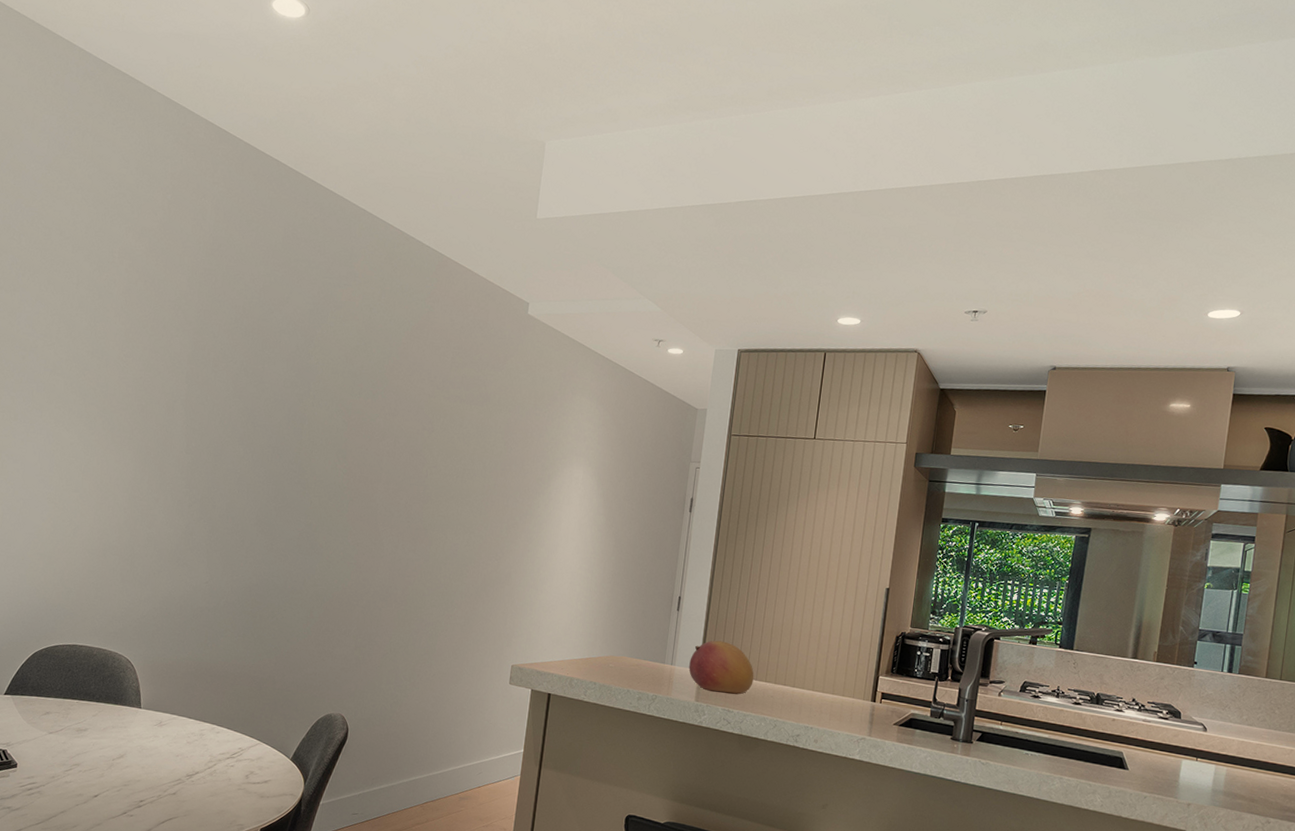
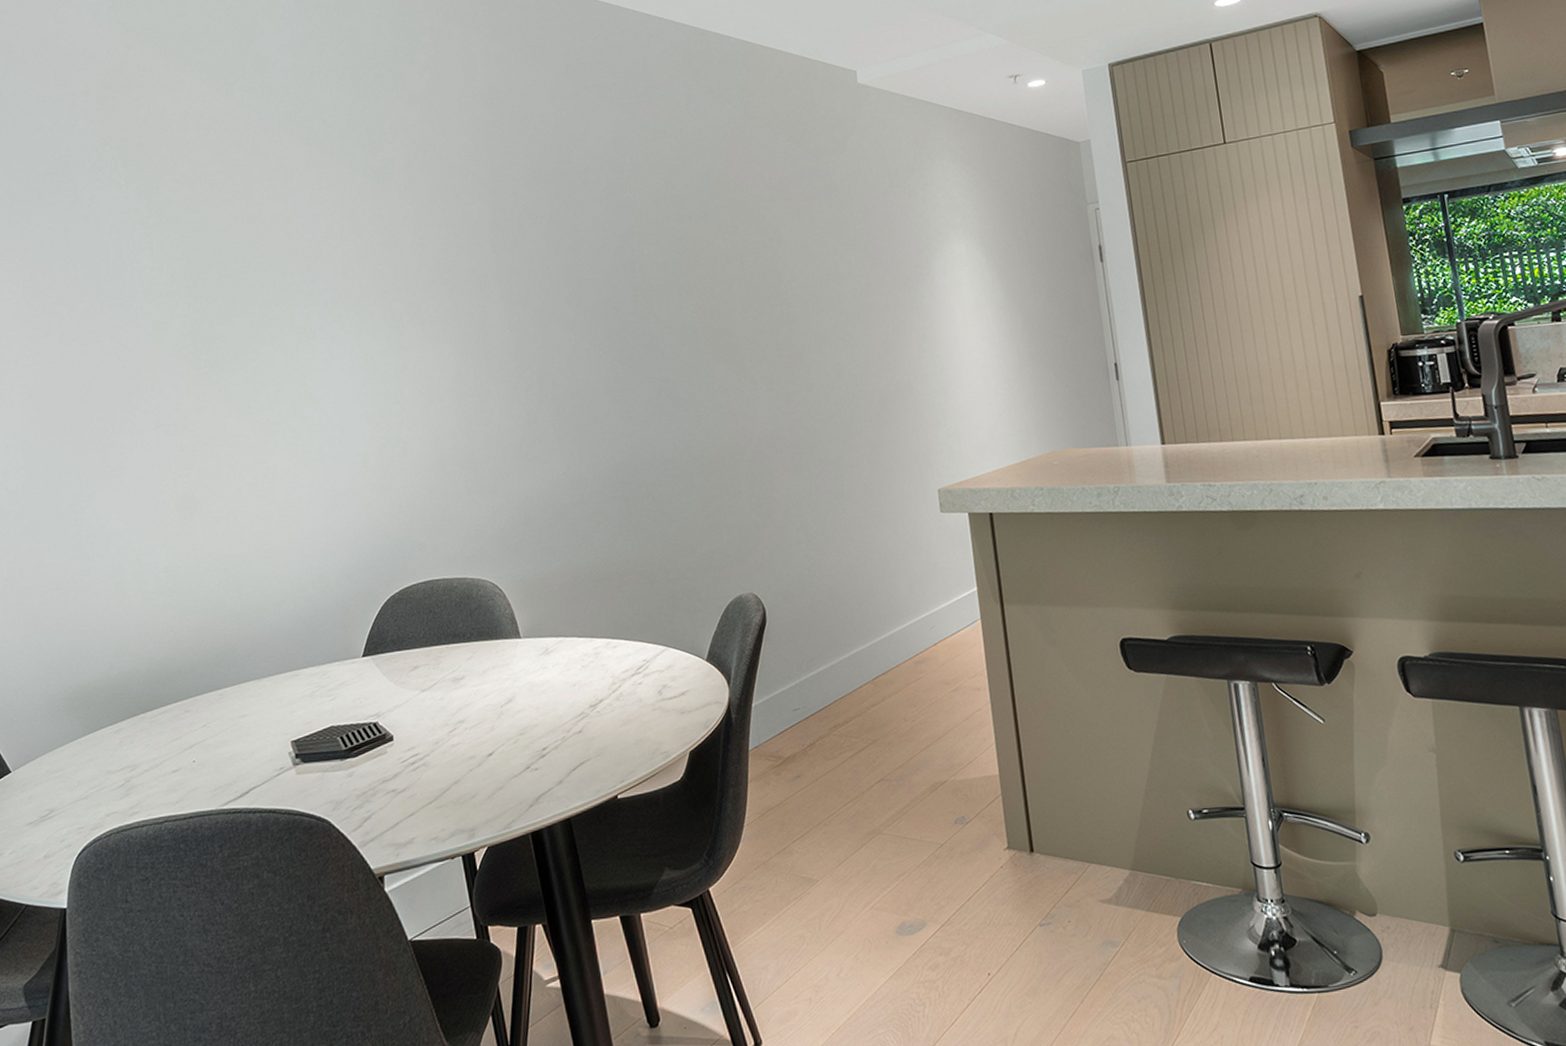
fruit: present [688,640,754,695] -> none [1147,403,1231,467]

